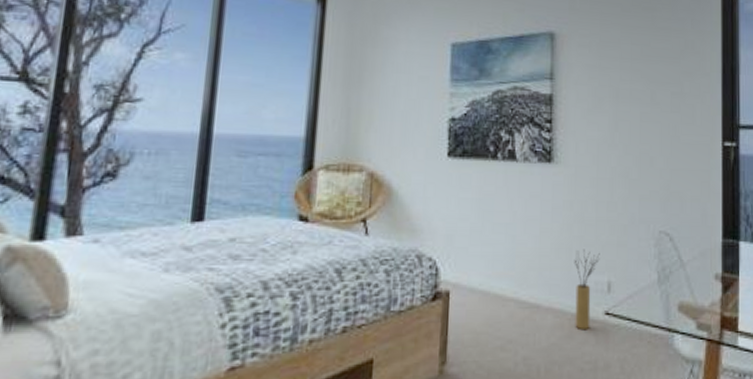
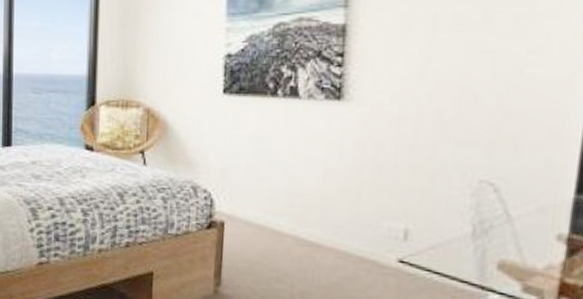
vase: present [574,249,600,331] -> none [360,193,397,275]

